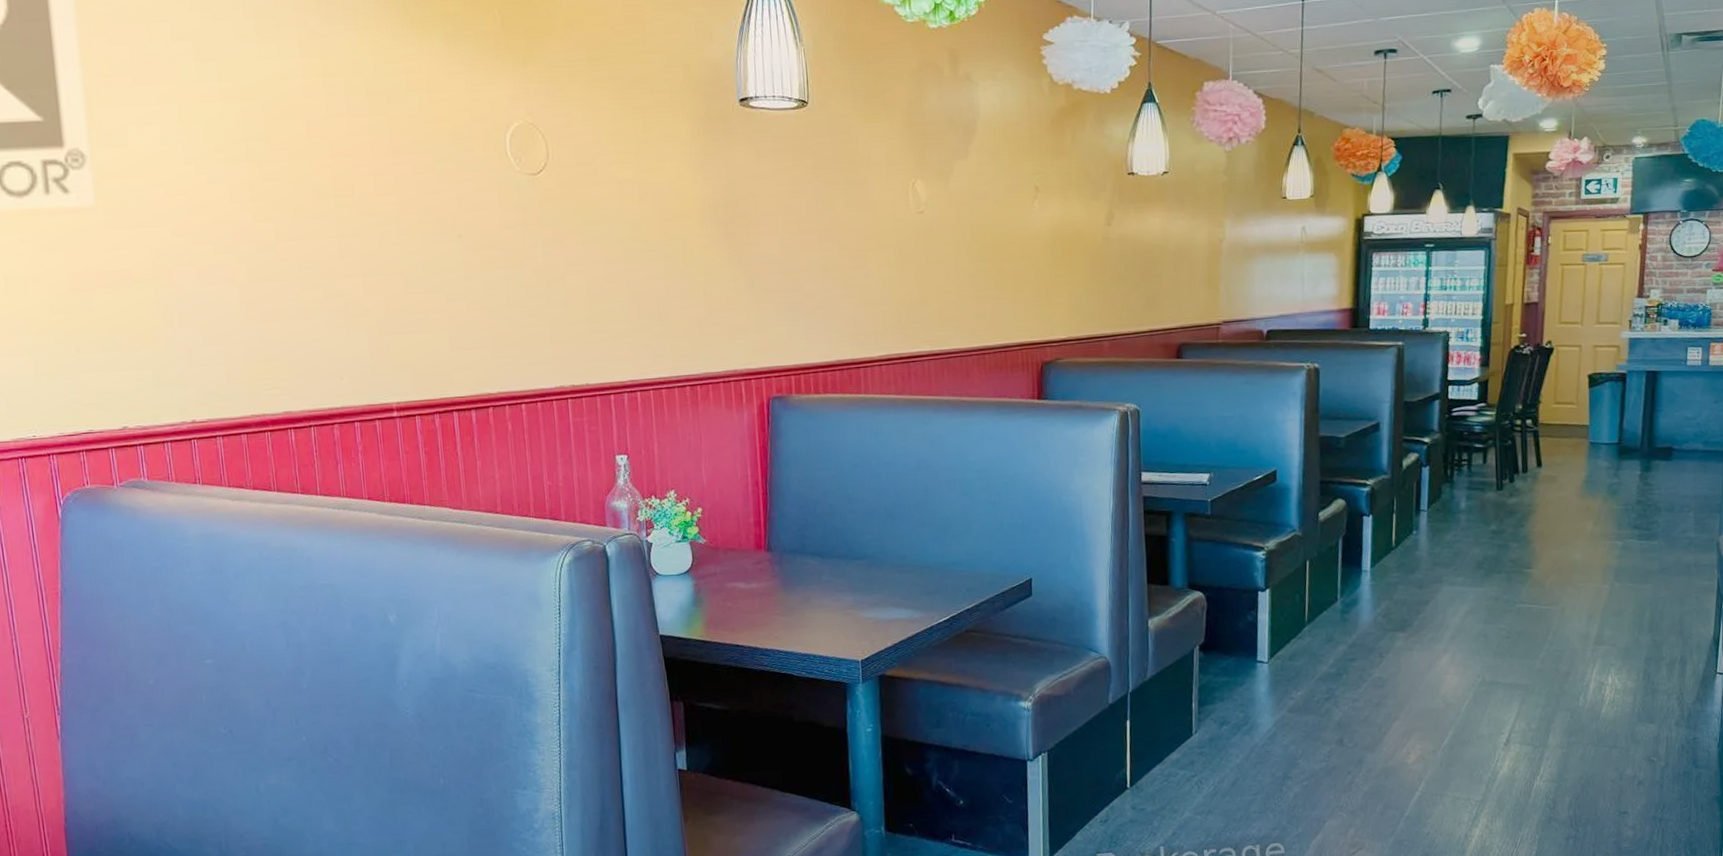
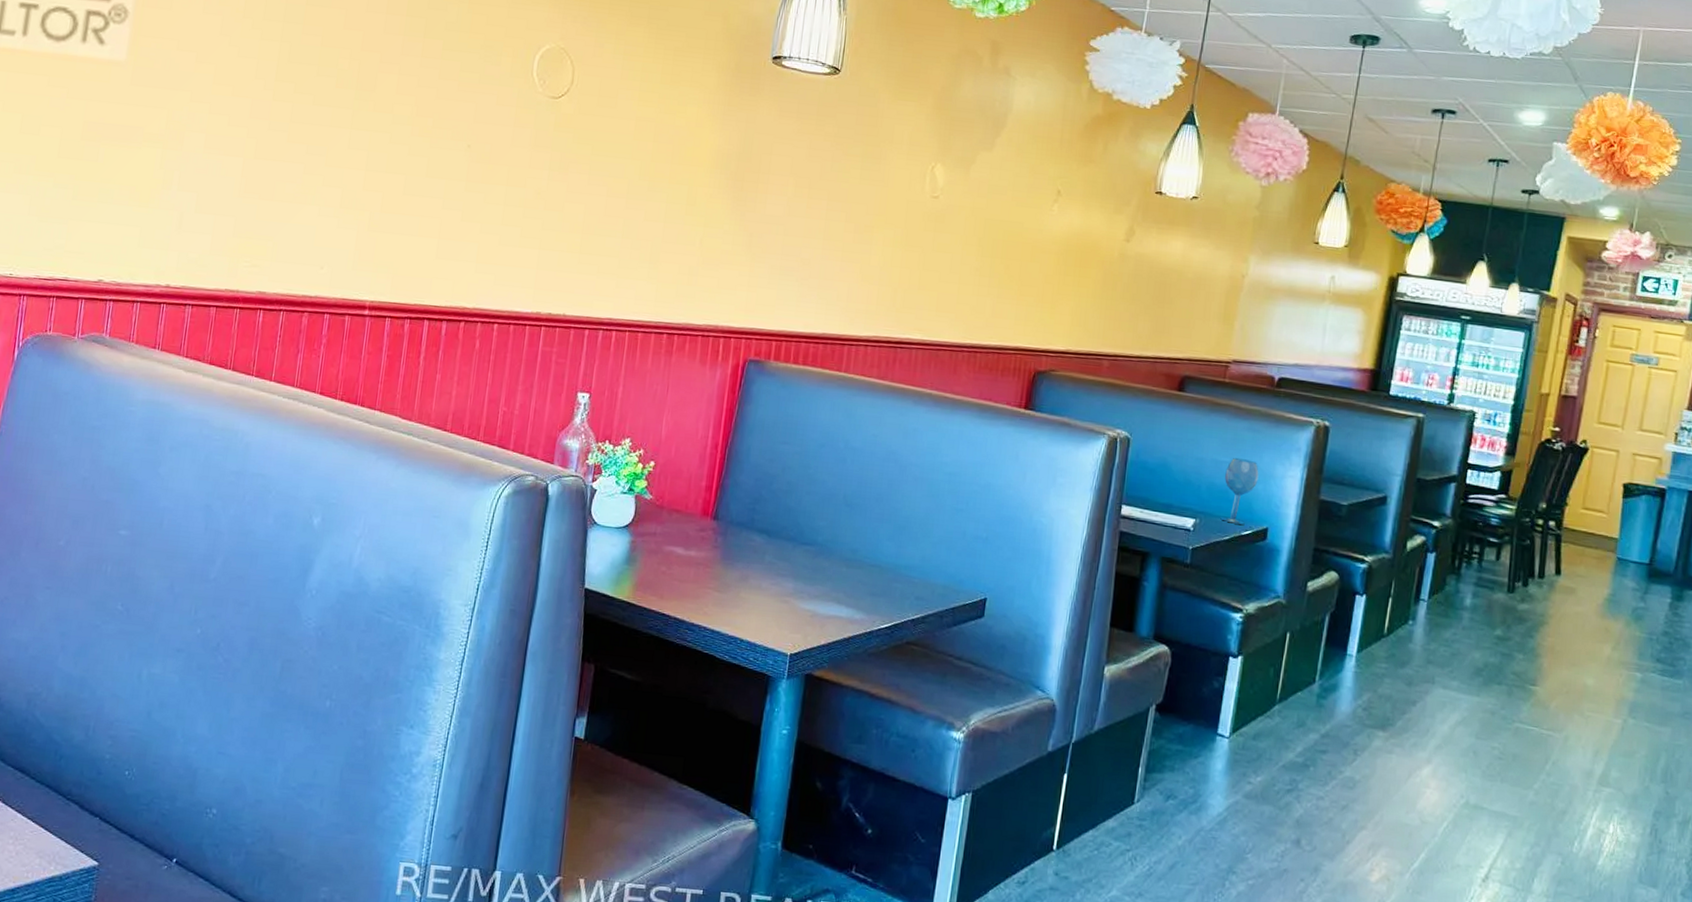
wine glass: none [1231,410,1262,472] -> present [1220,457,1259,525]

